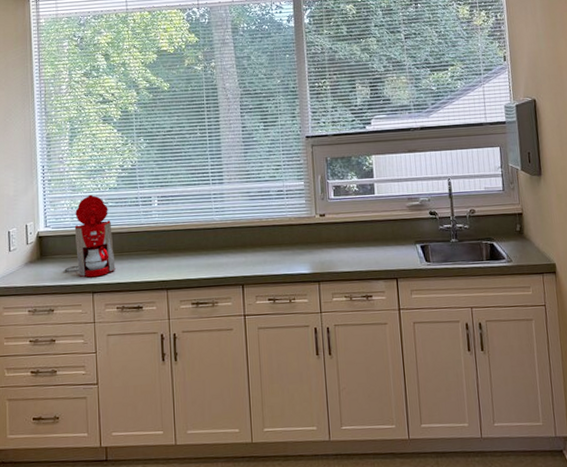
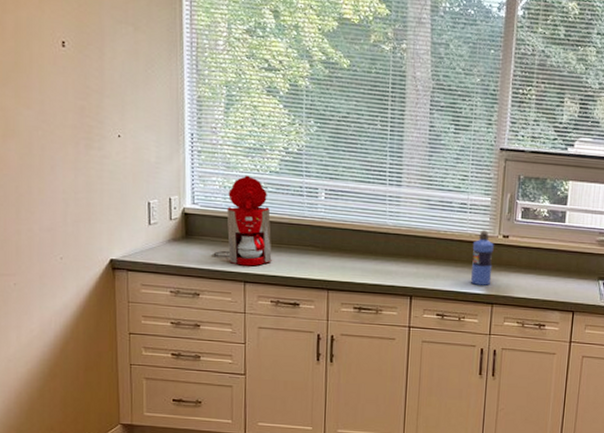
water bottle: none [293,212,315,265] -> present [470,230,494,286]

